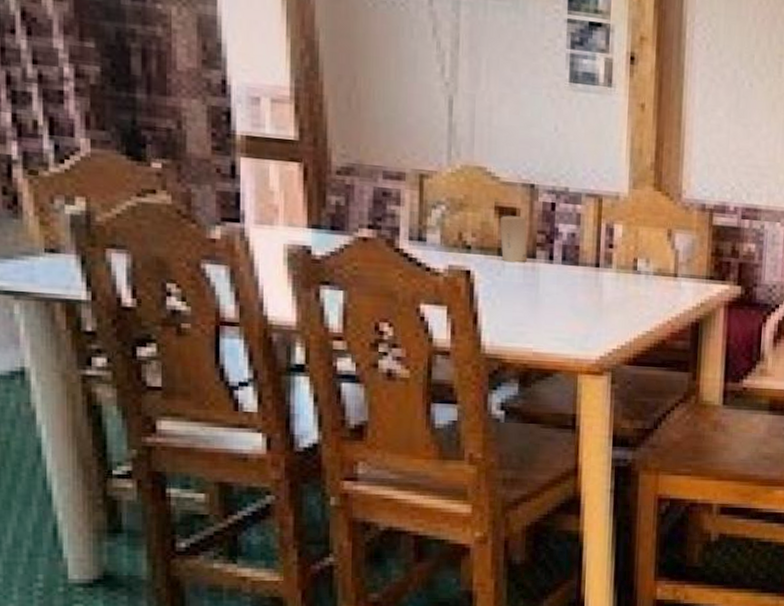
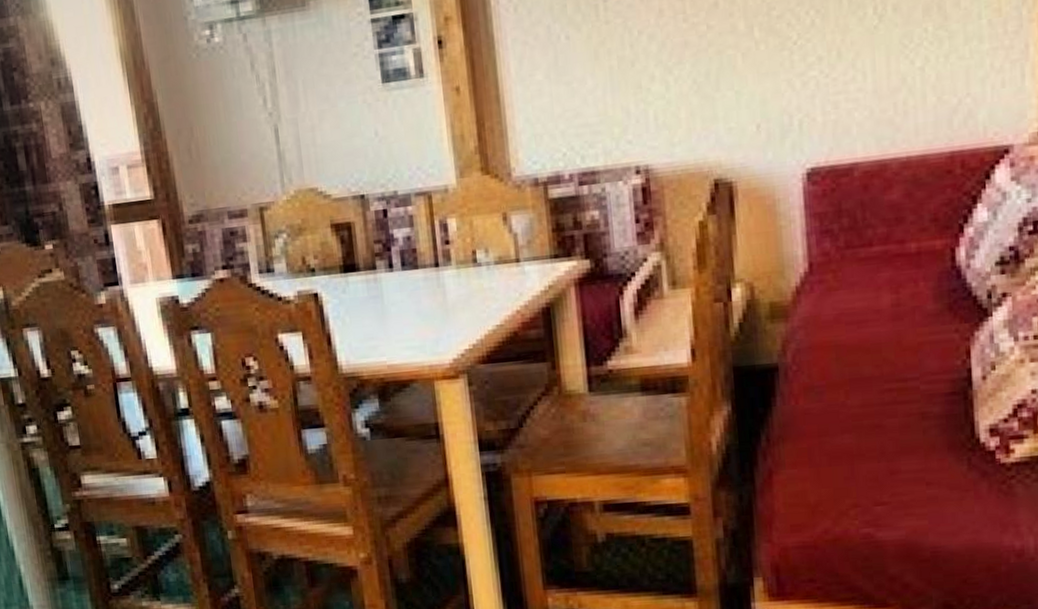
candle: present [500,215,528,263] -> none [338,229,369,278]

